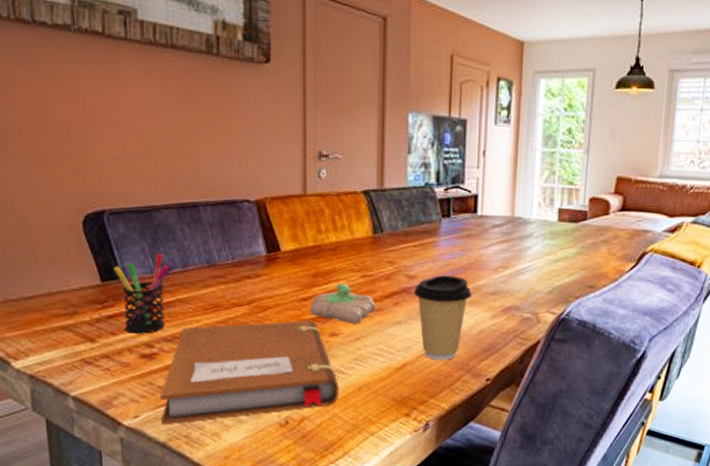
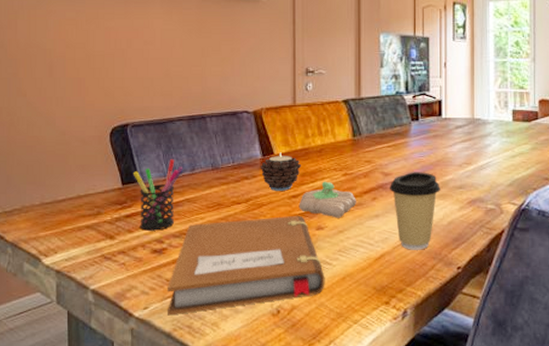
candle: none [264,249,314,293] -> present [260,152,302,191]

